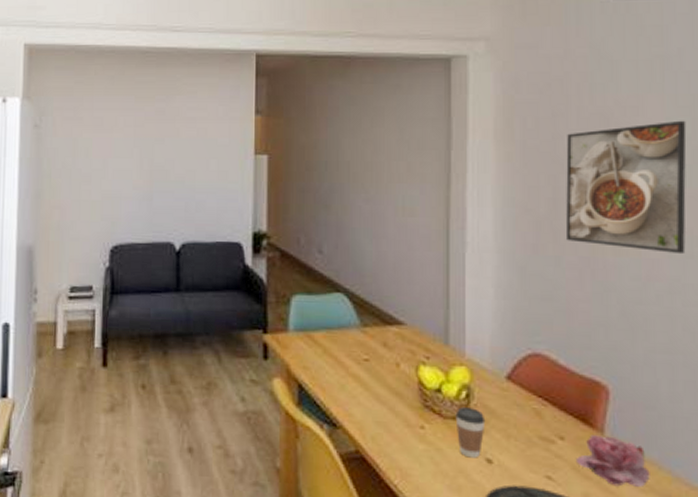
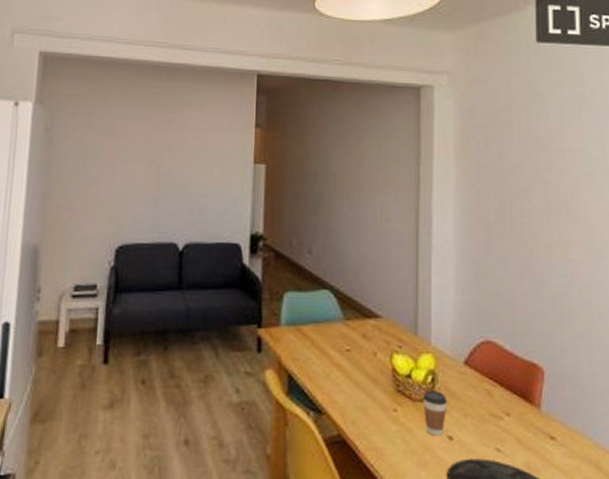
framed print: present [566,120,687,255] -> none [510,147,599,256]
flower: present [575,435,650,487] -> none [519,410,576,455]

